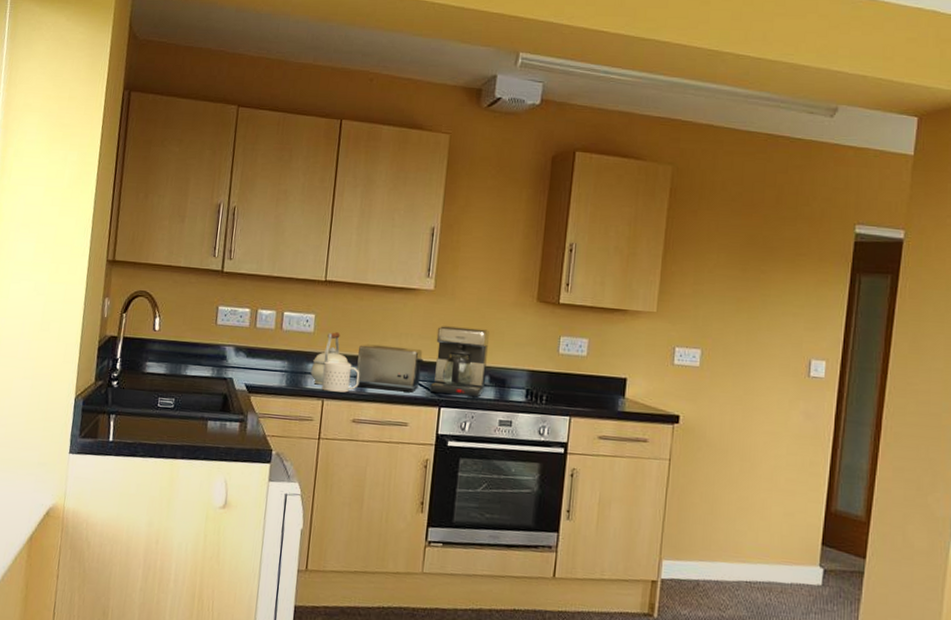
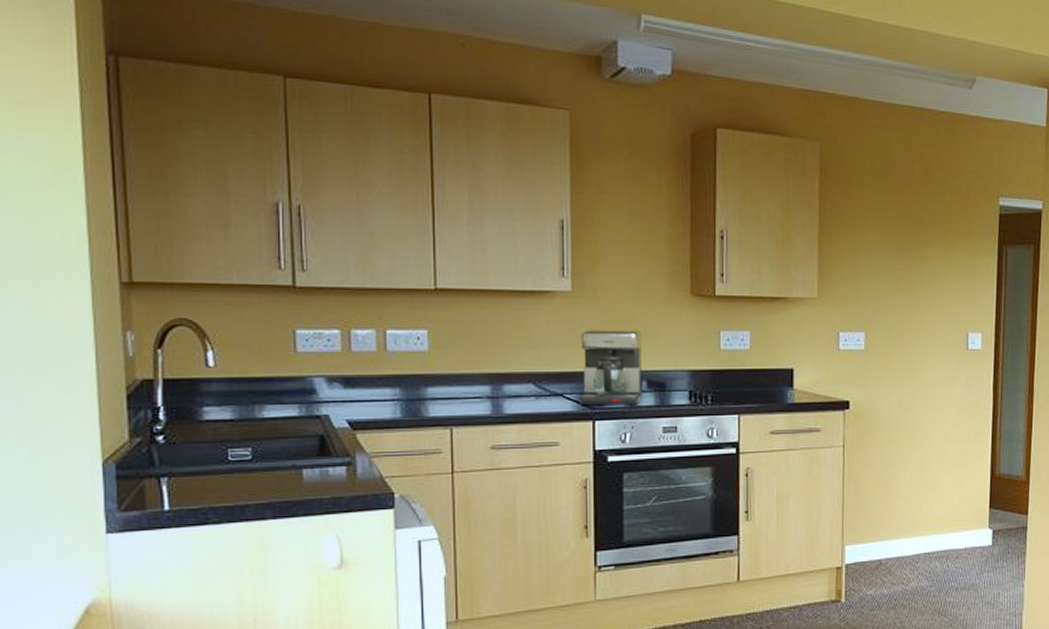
kettle: present [310,332,350,385] -> none [431,348,479,411]
mug: present [321,361,360,393] -> none [446,382,494,417]
toaster: present [355,344,424,392] -> none [487,358,569,409]

